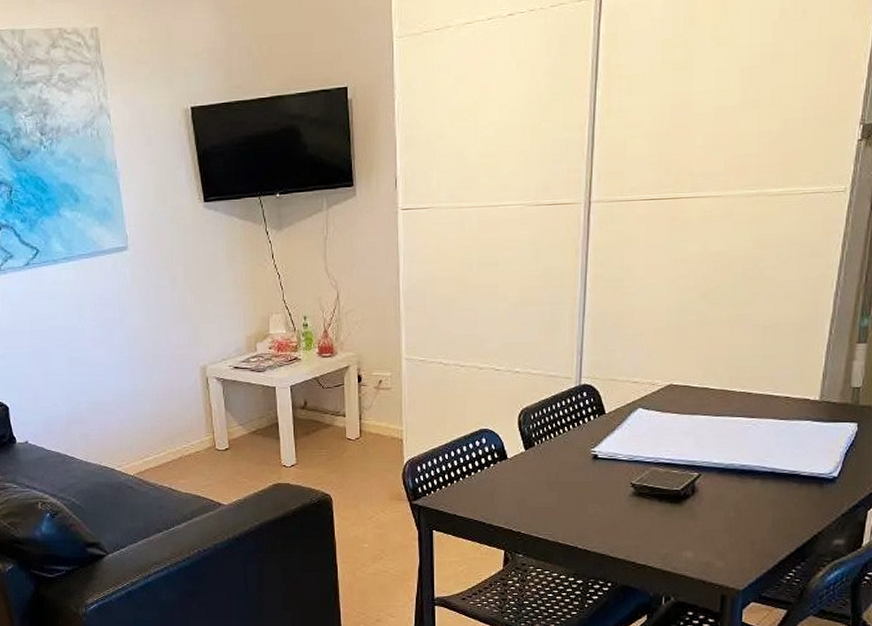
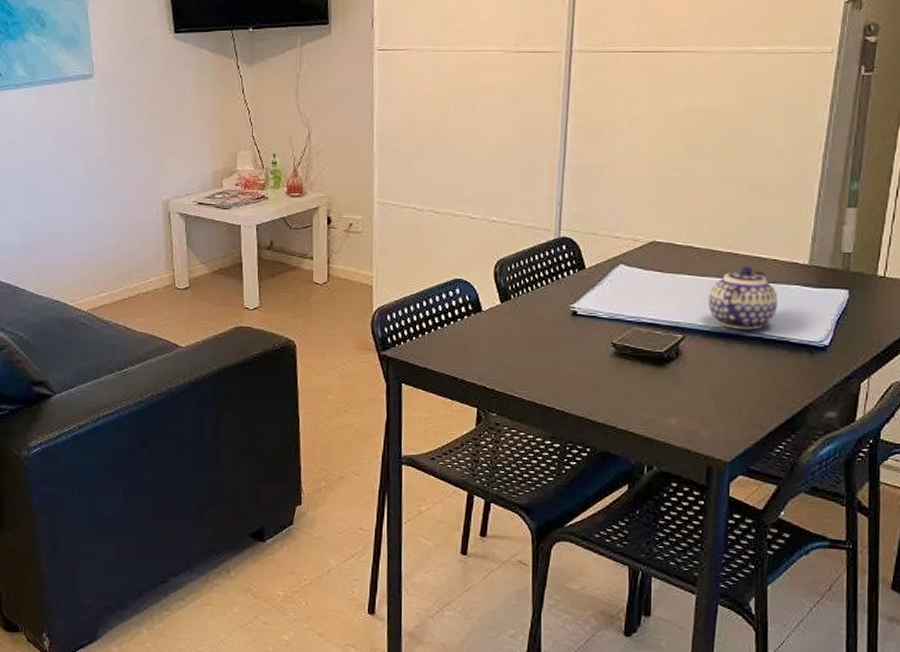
teapot: none [722,404,790,466] -> present [708,266,779,330]

